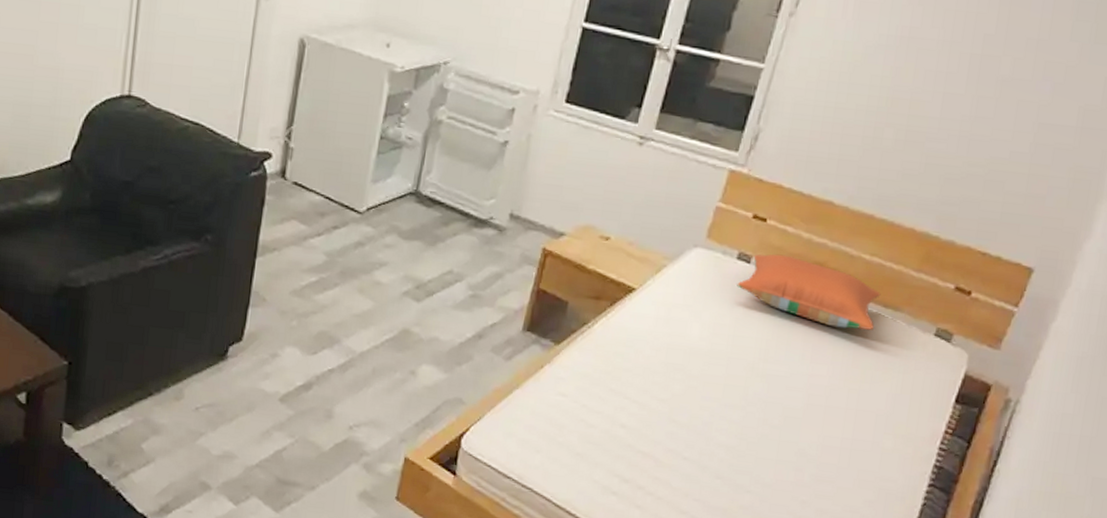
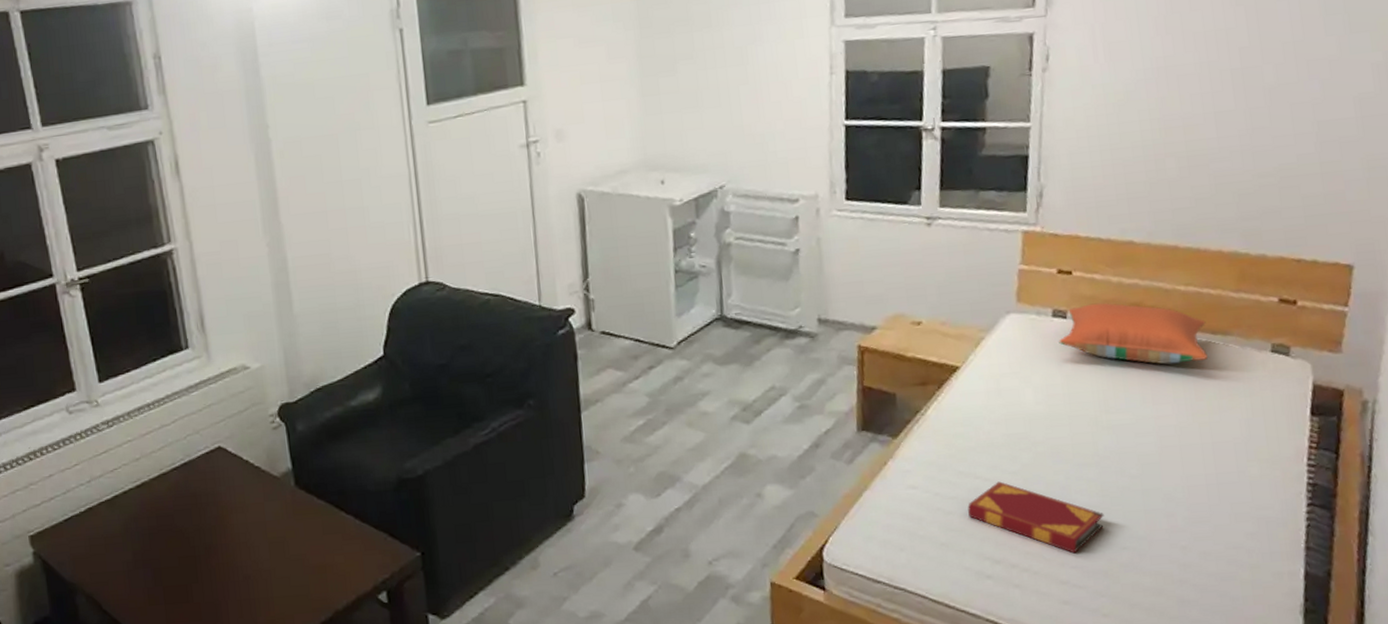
hardback book: none [609,405,737,487] -> present [968,481,1104,554]

